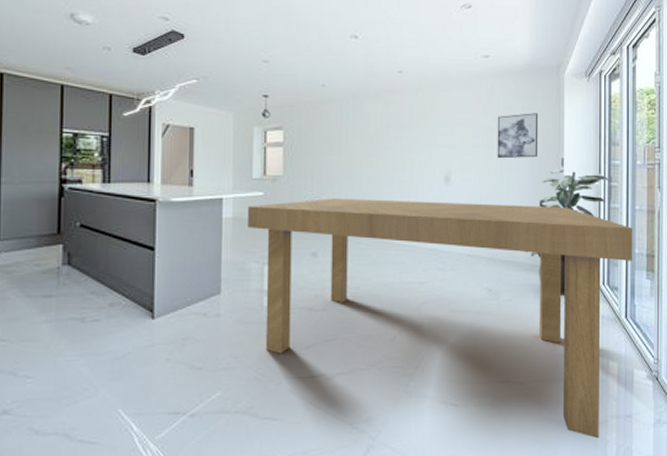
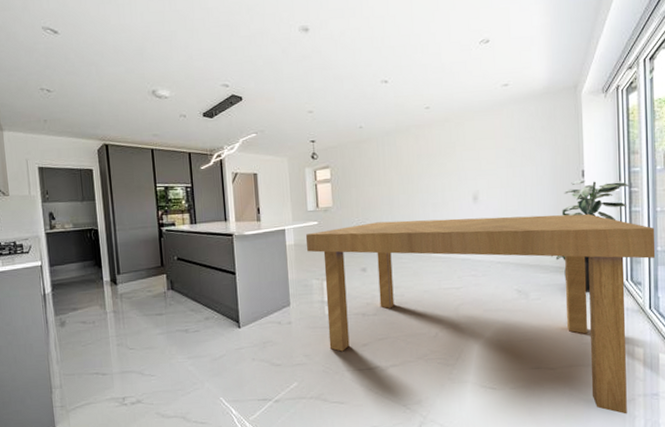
wall art: present [497,113,539,159] -> none [519,131,559,176]

